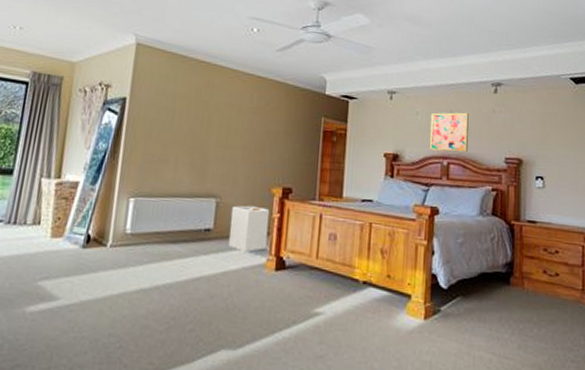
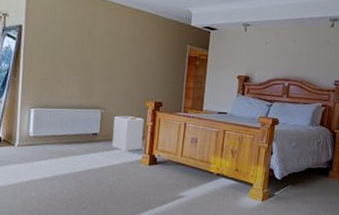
wall art: present [430,112,469,153] -> none [275,43,309,76]

